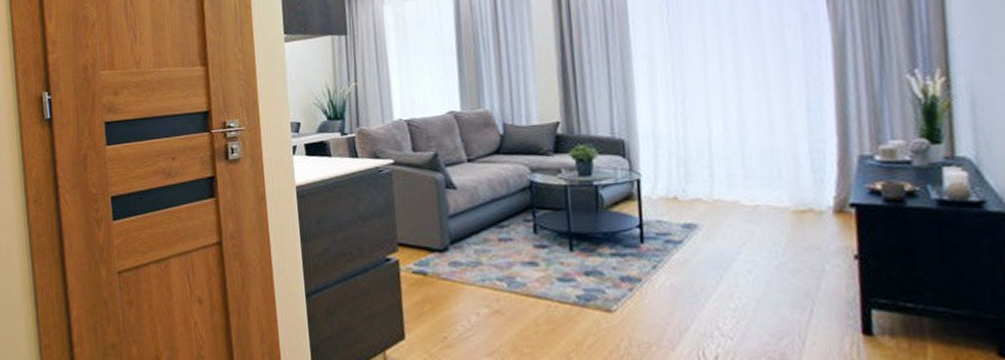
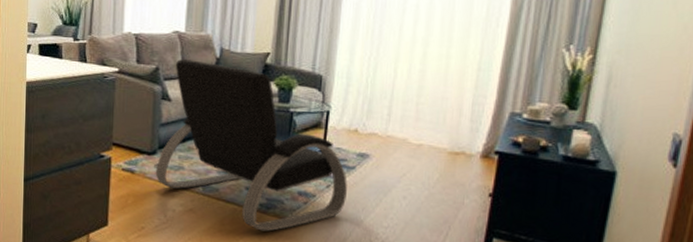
armchair: none [450,140,679,328] -> present [155,59,347,232]

